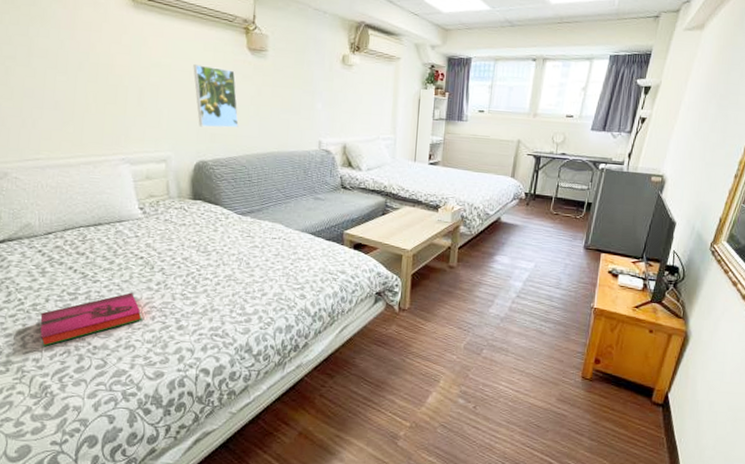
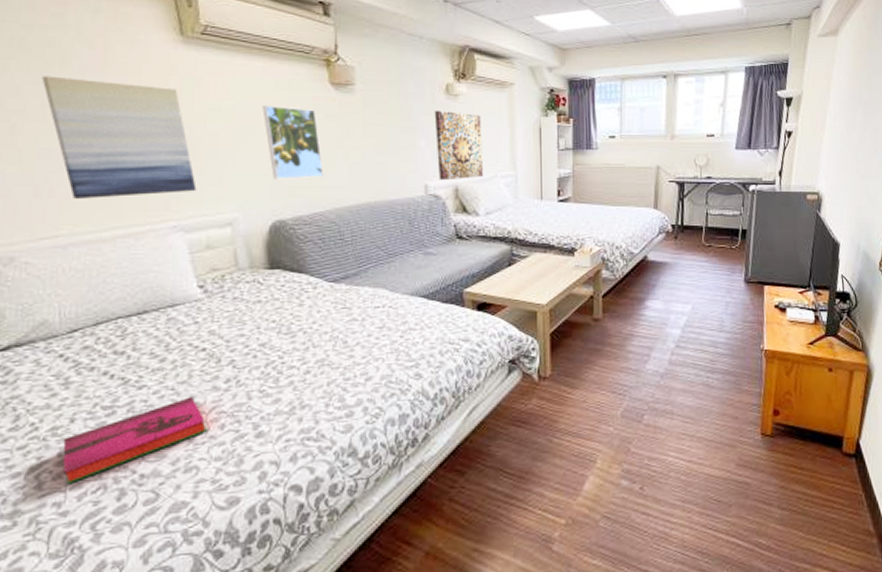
wall art: none [28,29,141,132] -> present [42,76,197,199]
wall art: none [330,77,370,139] -> present [434,110,484,181]

